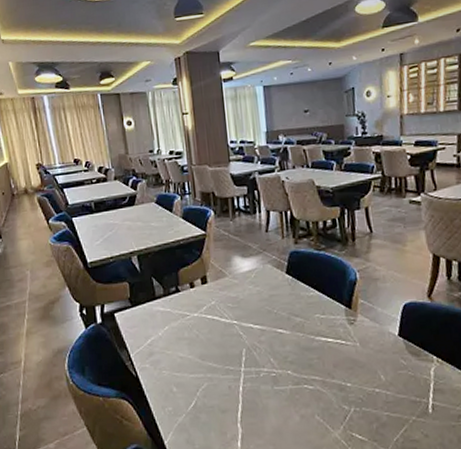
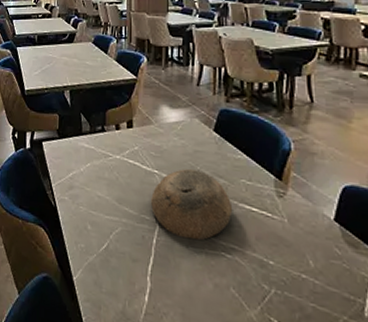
bowl: none [233,313,311,380] -> present [151,169,233,241]

